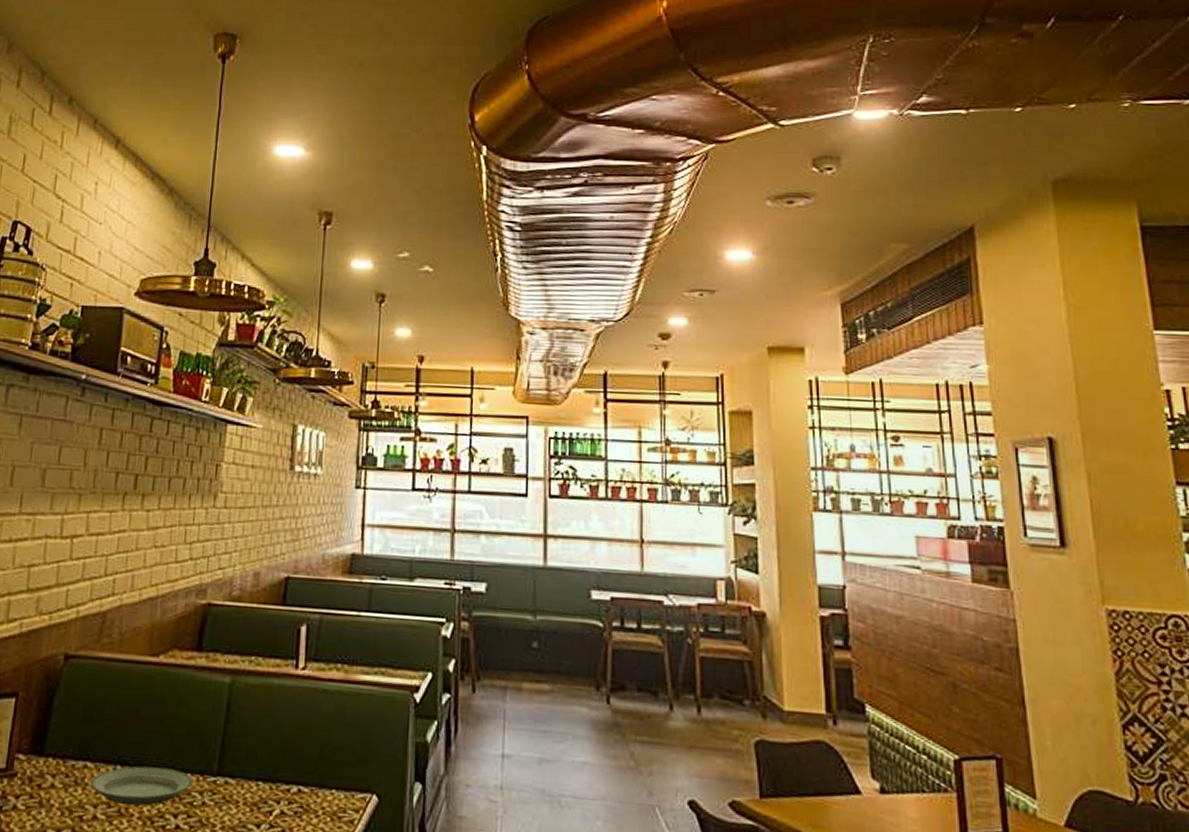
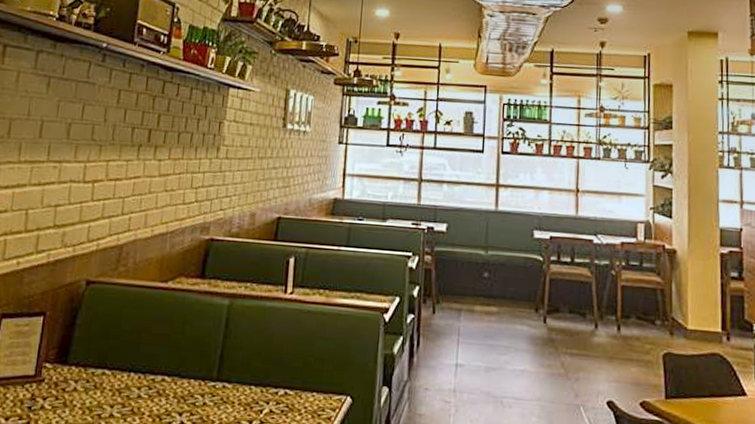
plate: present [90,766,192,807] -> none [107,373,195,407]

